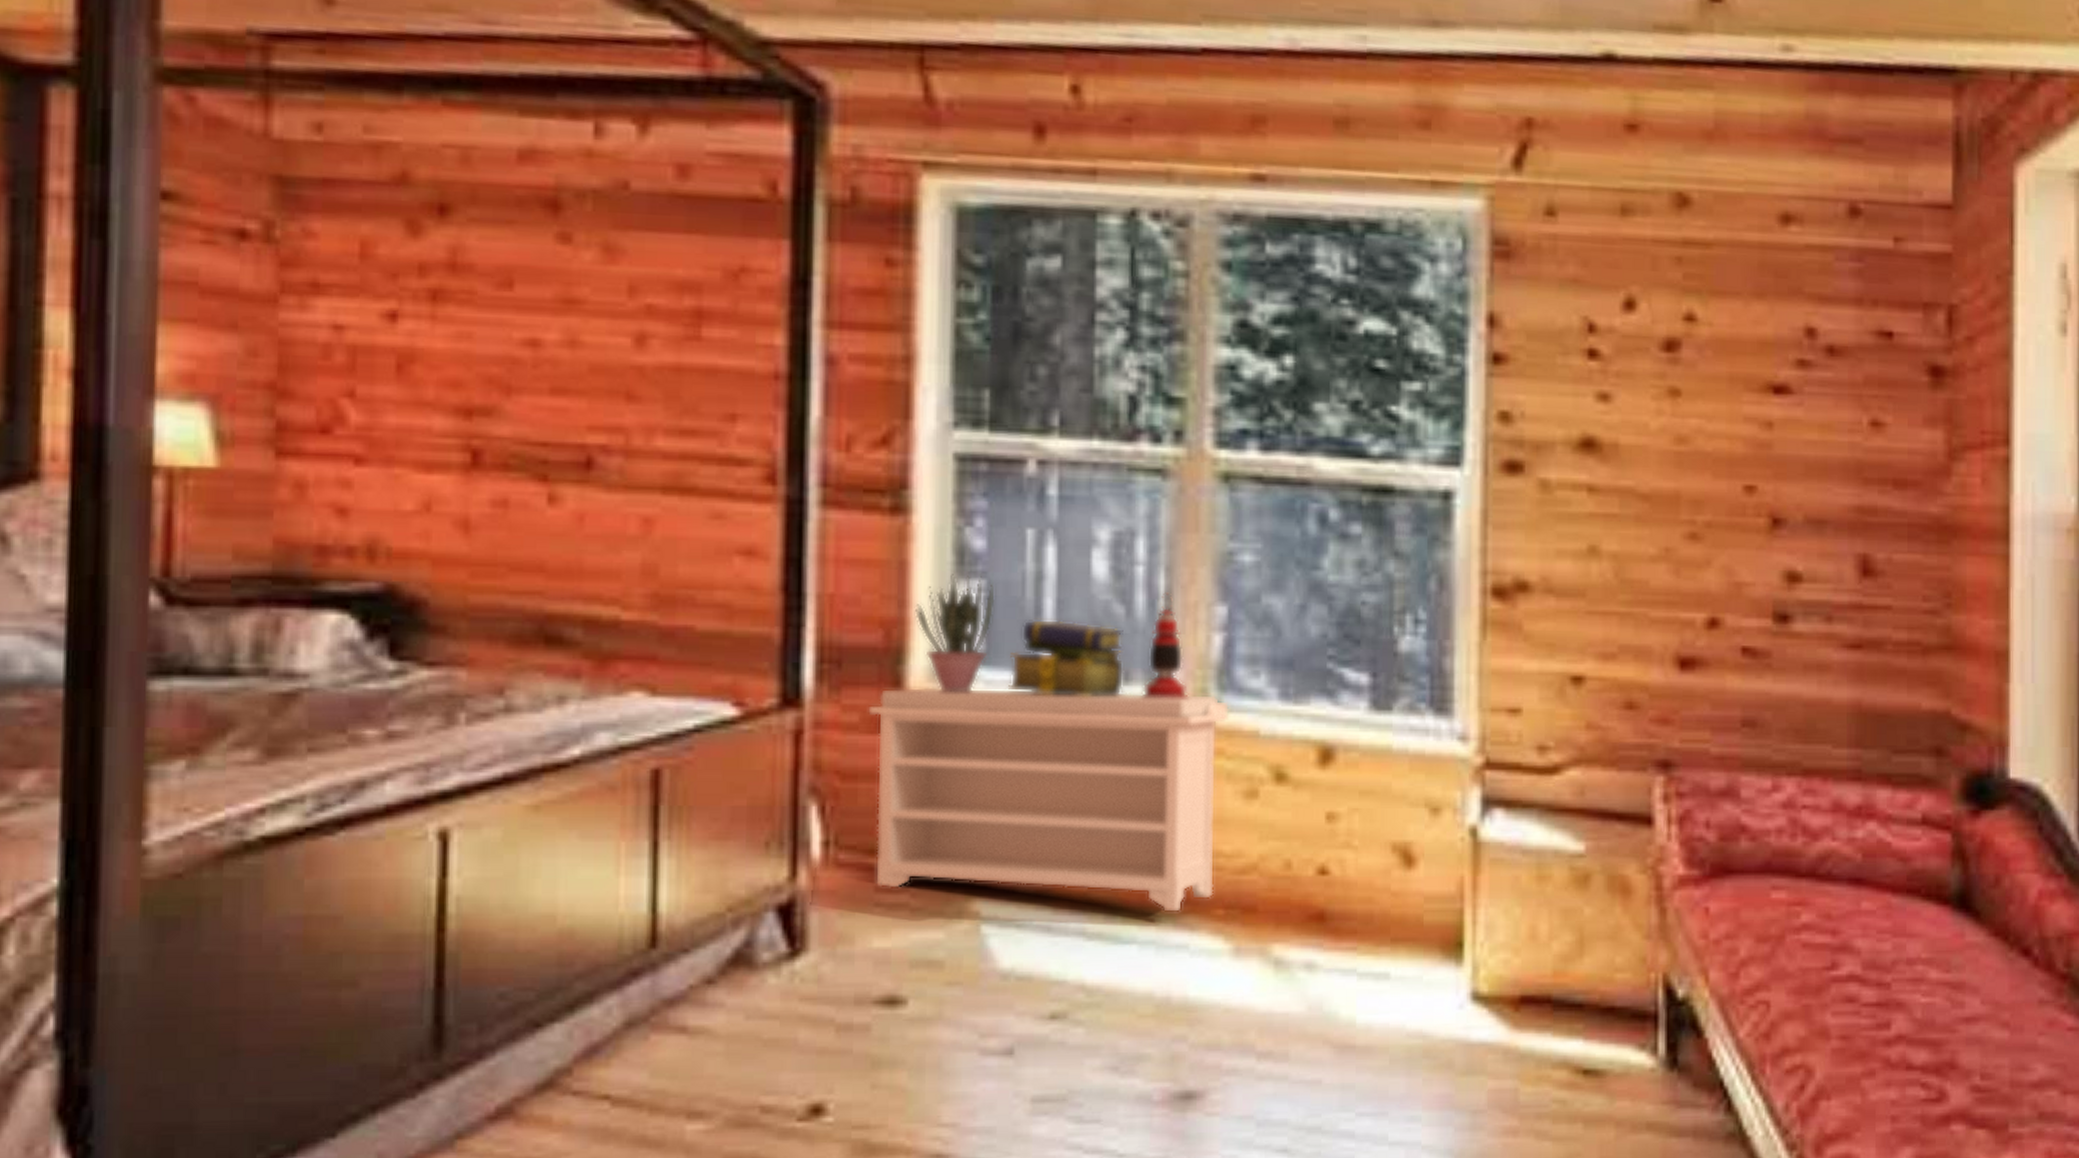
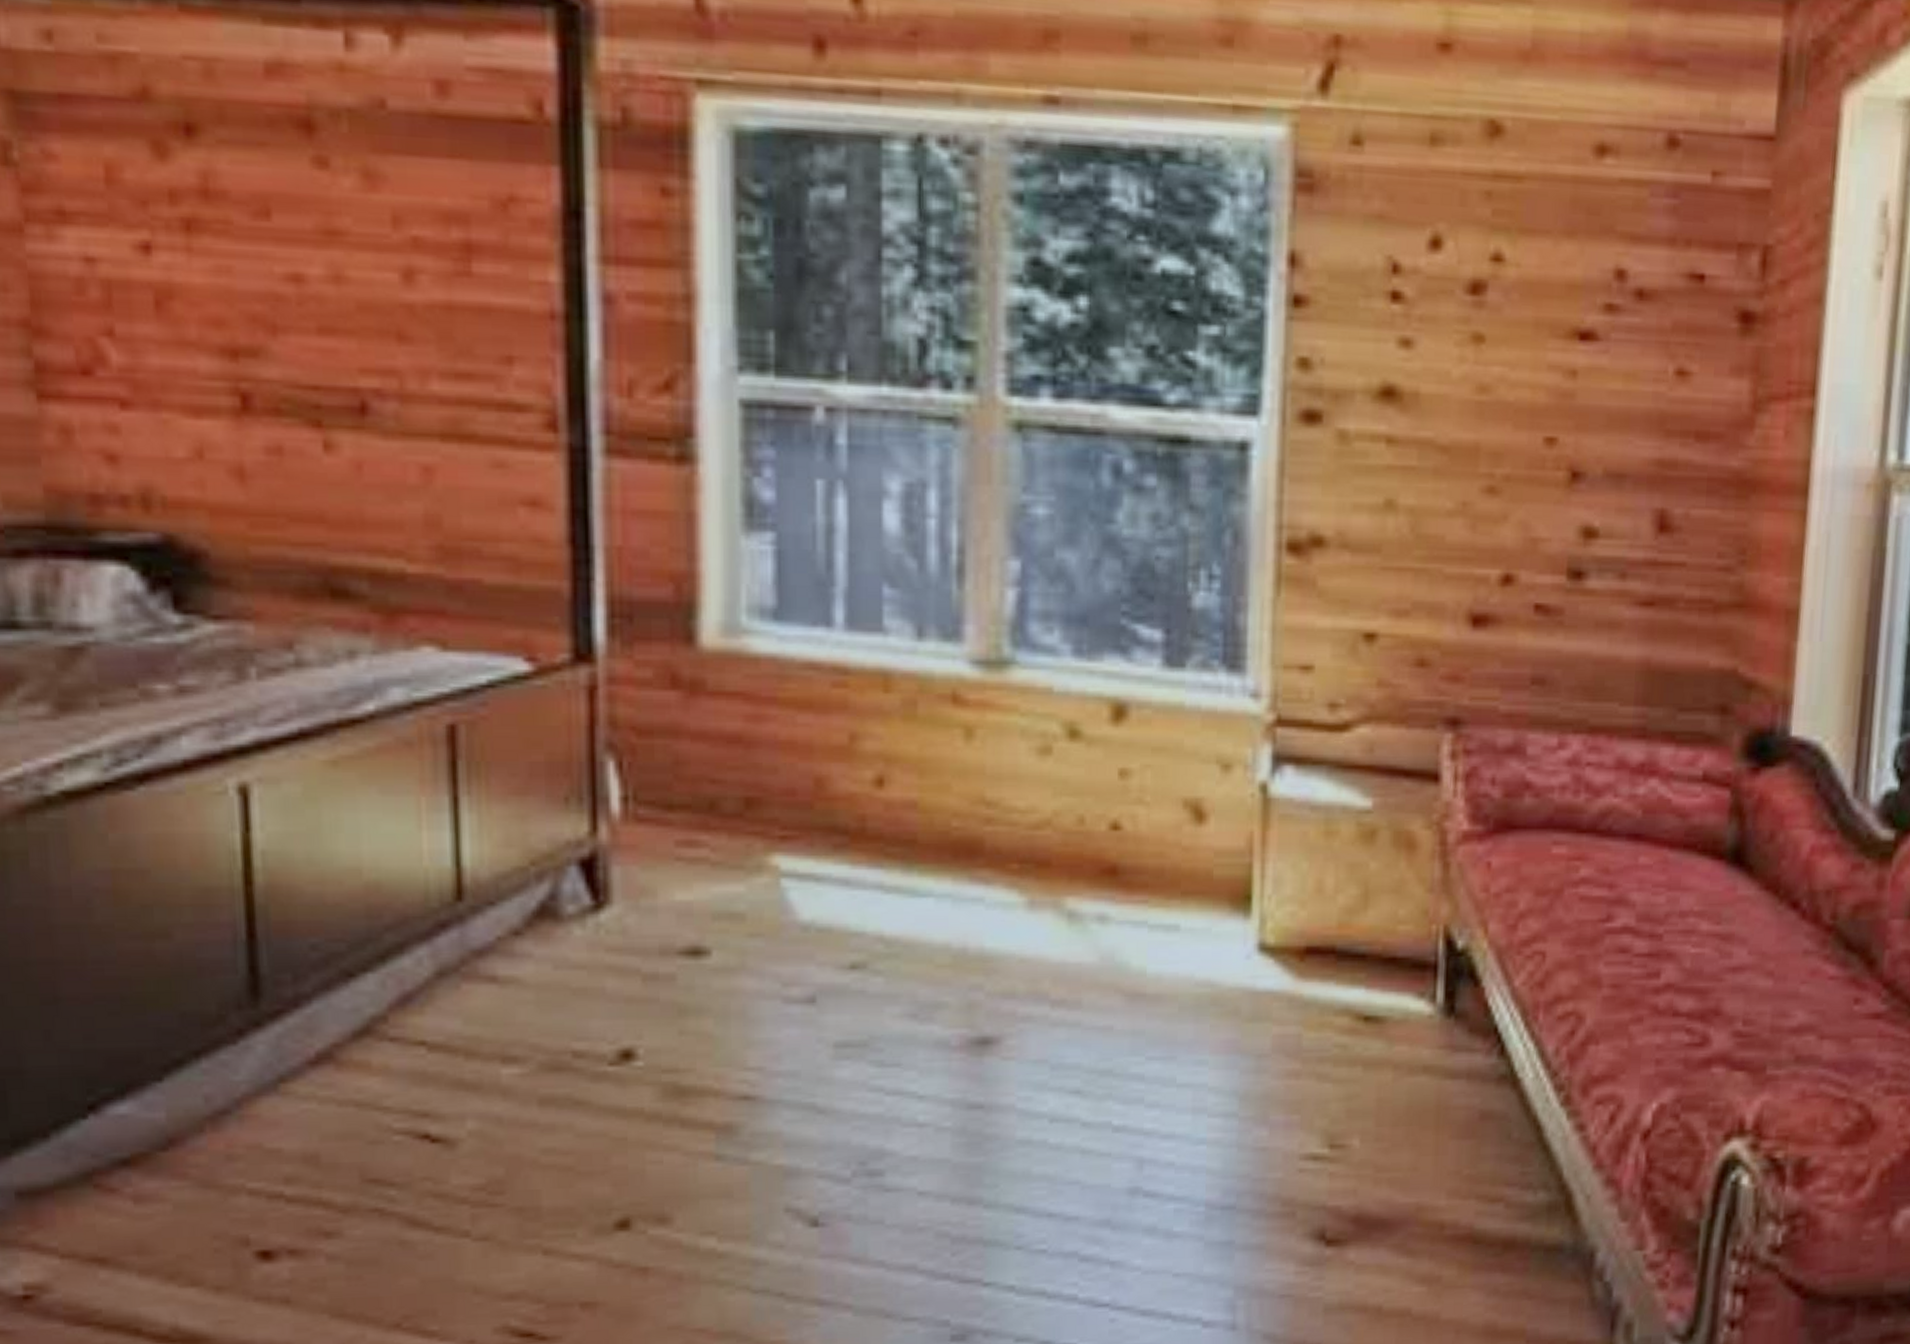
bench: present [868,687,1230,913] -> none [661,642,1024,867]
potted plant: present [914,574,996,693] -> none [704,526,787,649]
stack of books: present [1005,618,1124,697] -> none [798,572,918,653]
lantern: present [1139,592,1190,699] -> none [932,546,984,656]

